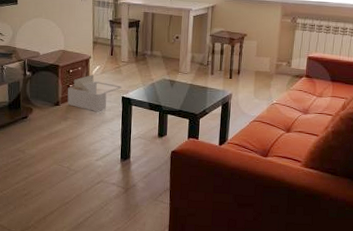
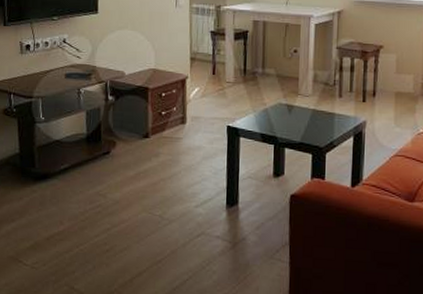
architectural model: present [67,74,122,112] -> none [159,98,227,146]

